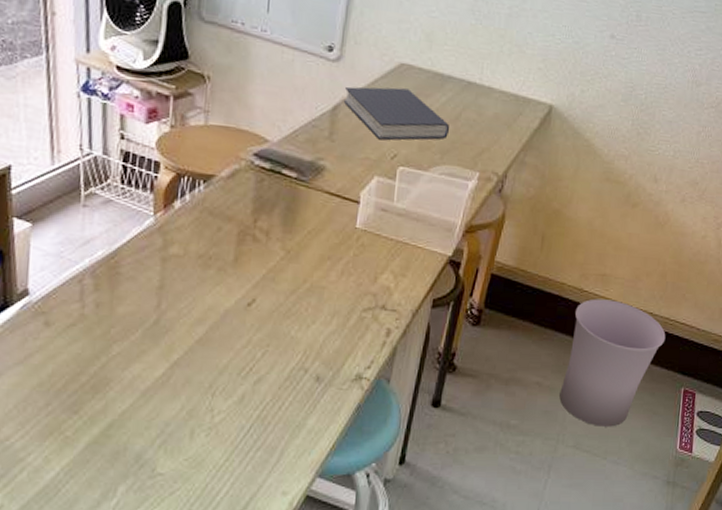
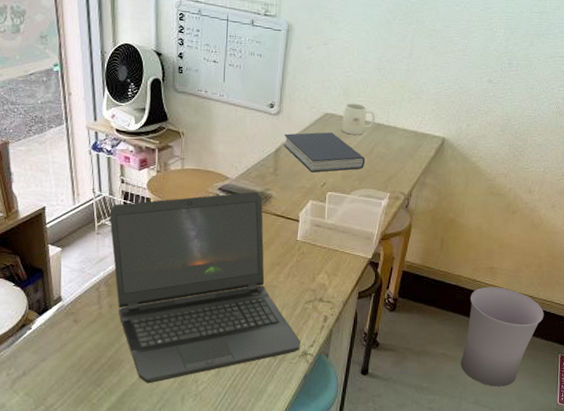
laptop computer: none [101,160,354,412] -> present [109,192,301,384]
mug: none [421,52,466,95] -> present [342,103,376,135]

